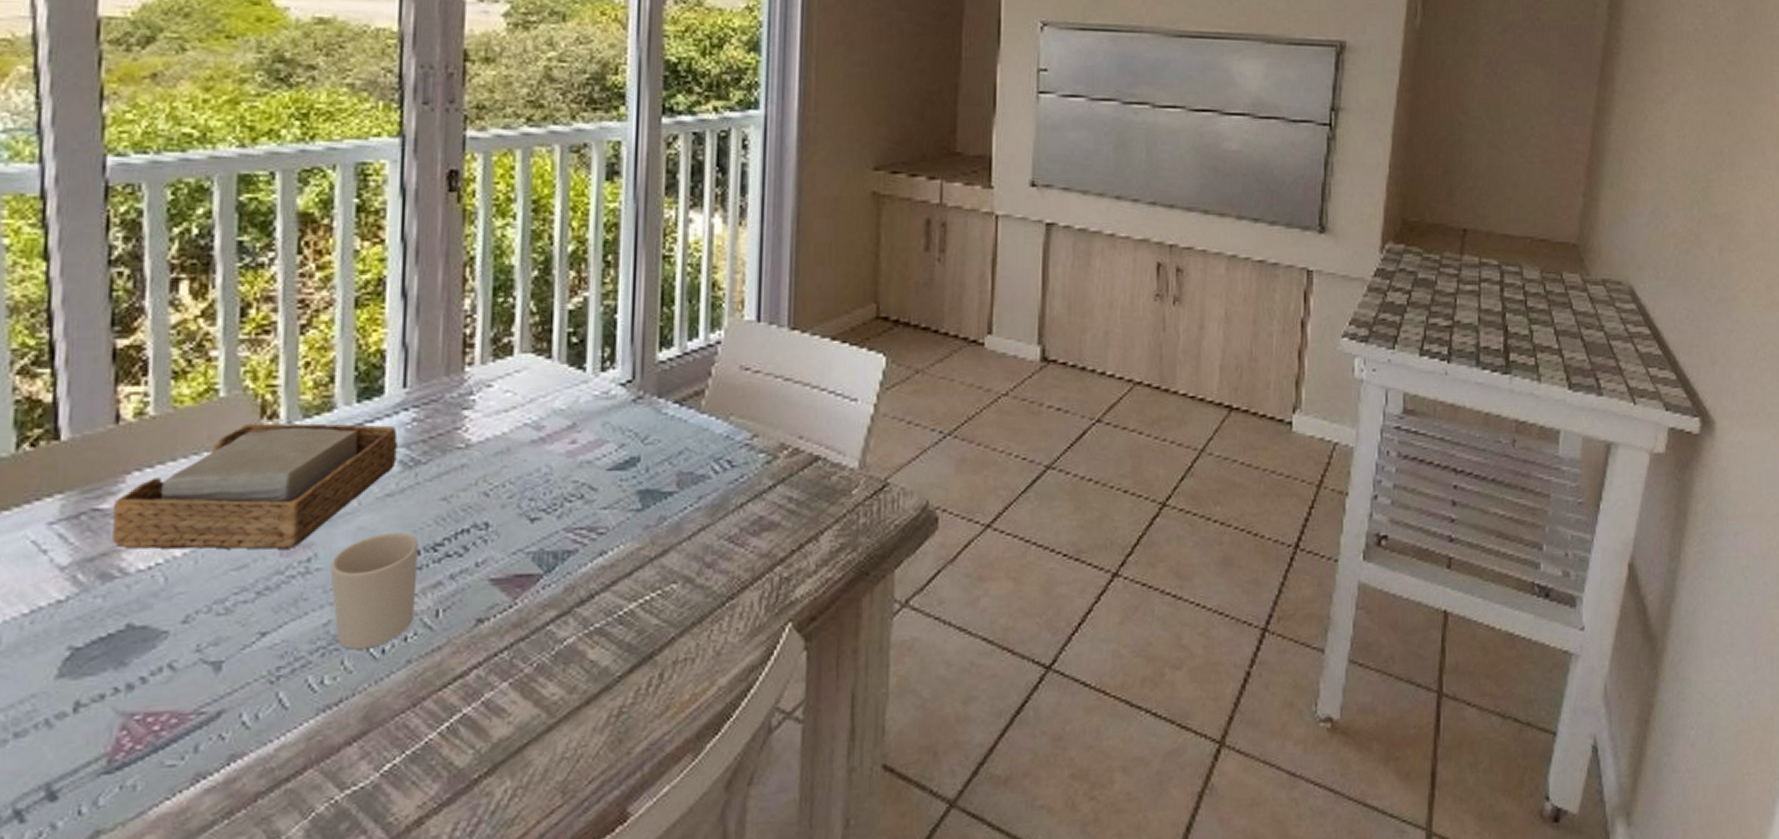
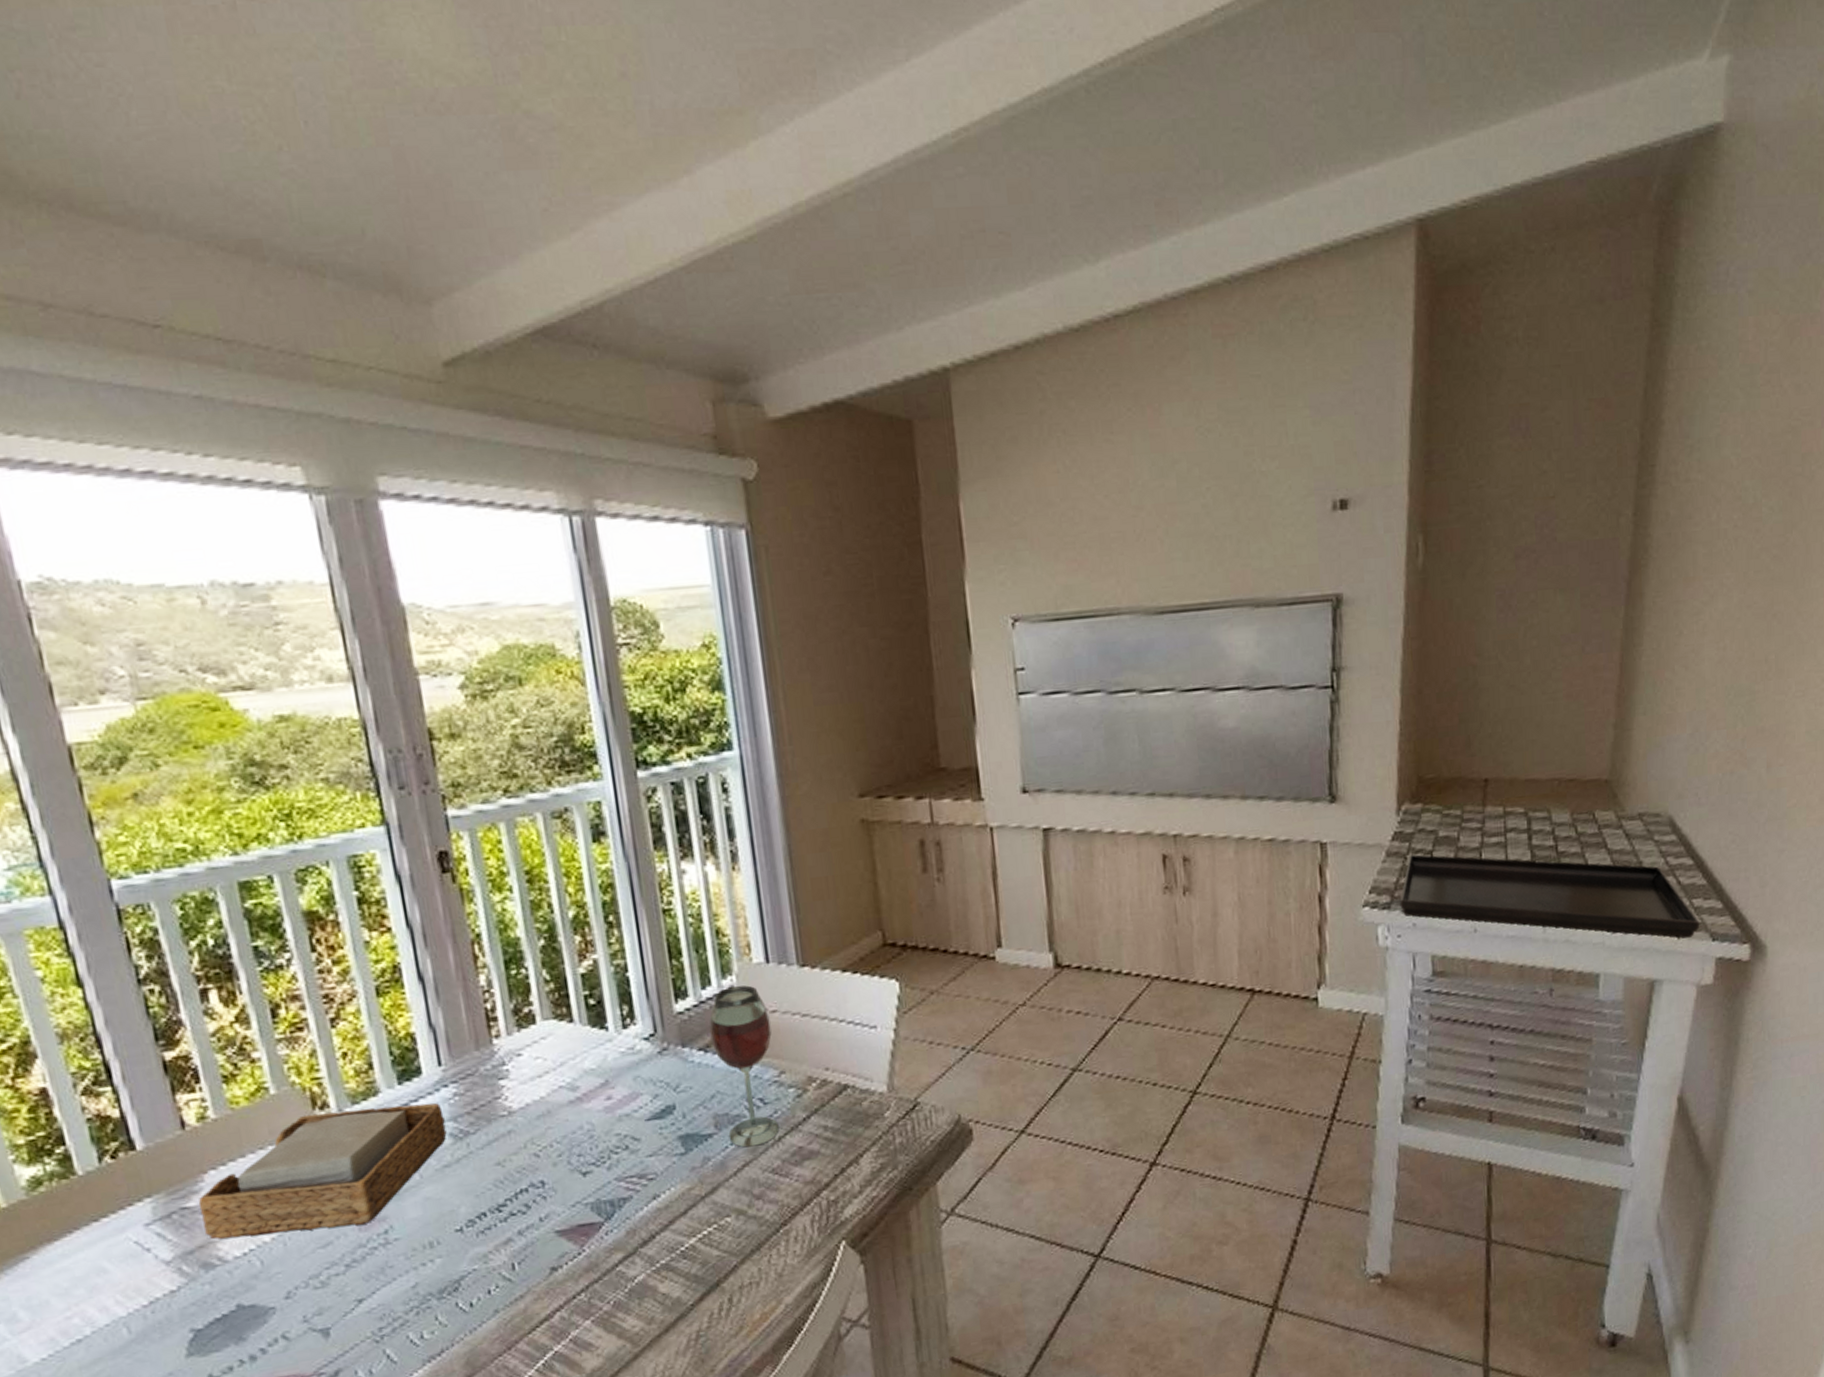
mug: present [330,532,419,650] -> none [406,1198,493,1307]
wineglass: none [688,341,753,511] -> present [709,985,779,1148]
serving tray: none [1377,292,1655,405] -> present [1400,854,1700,938]

